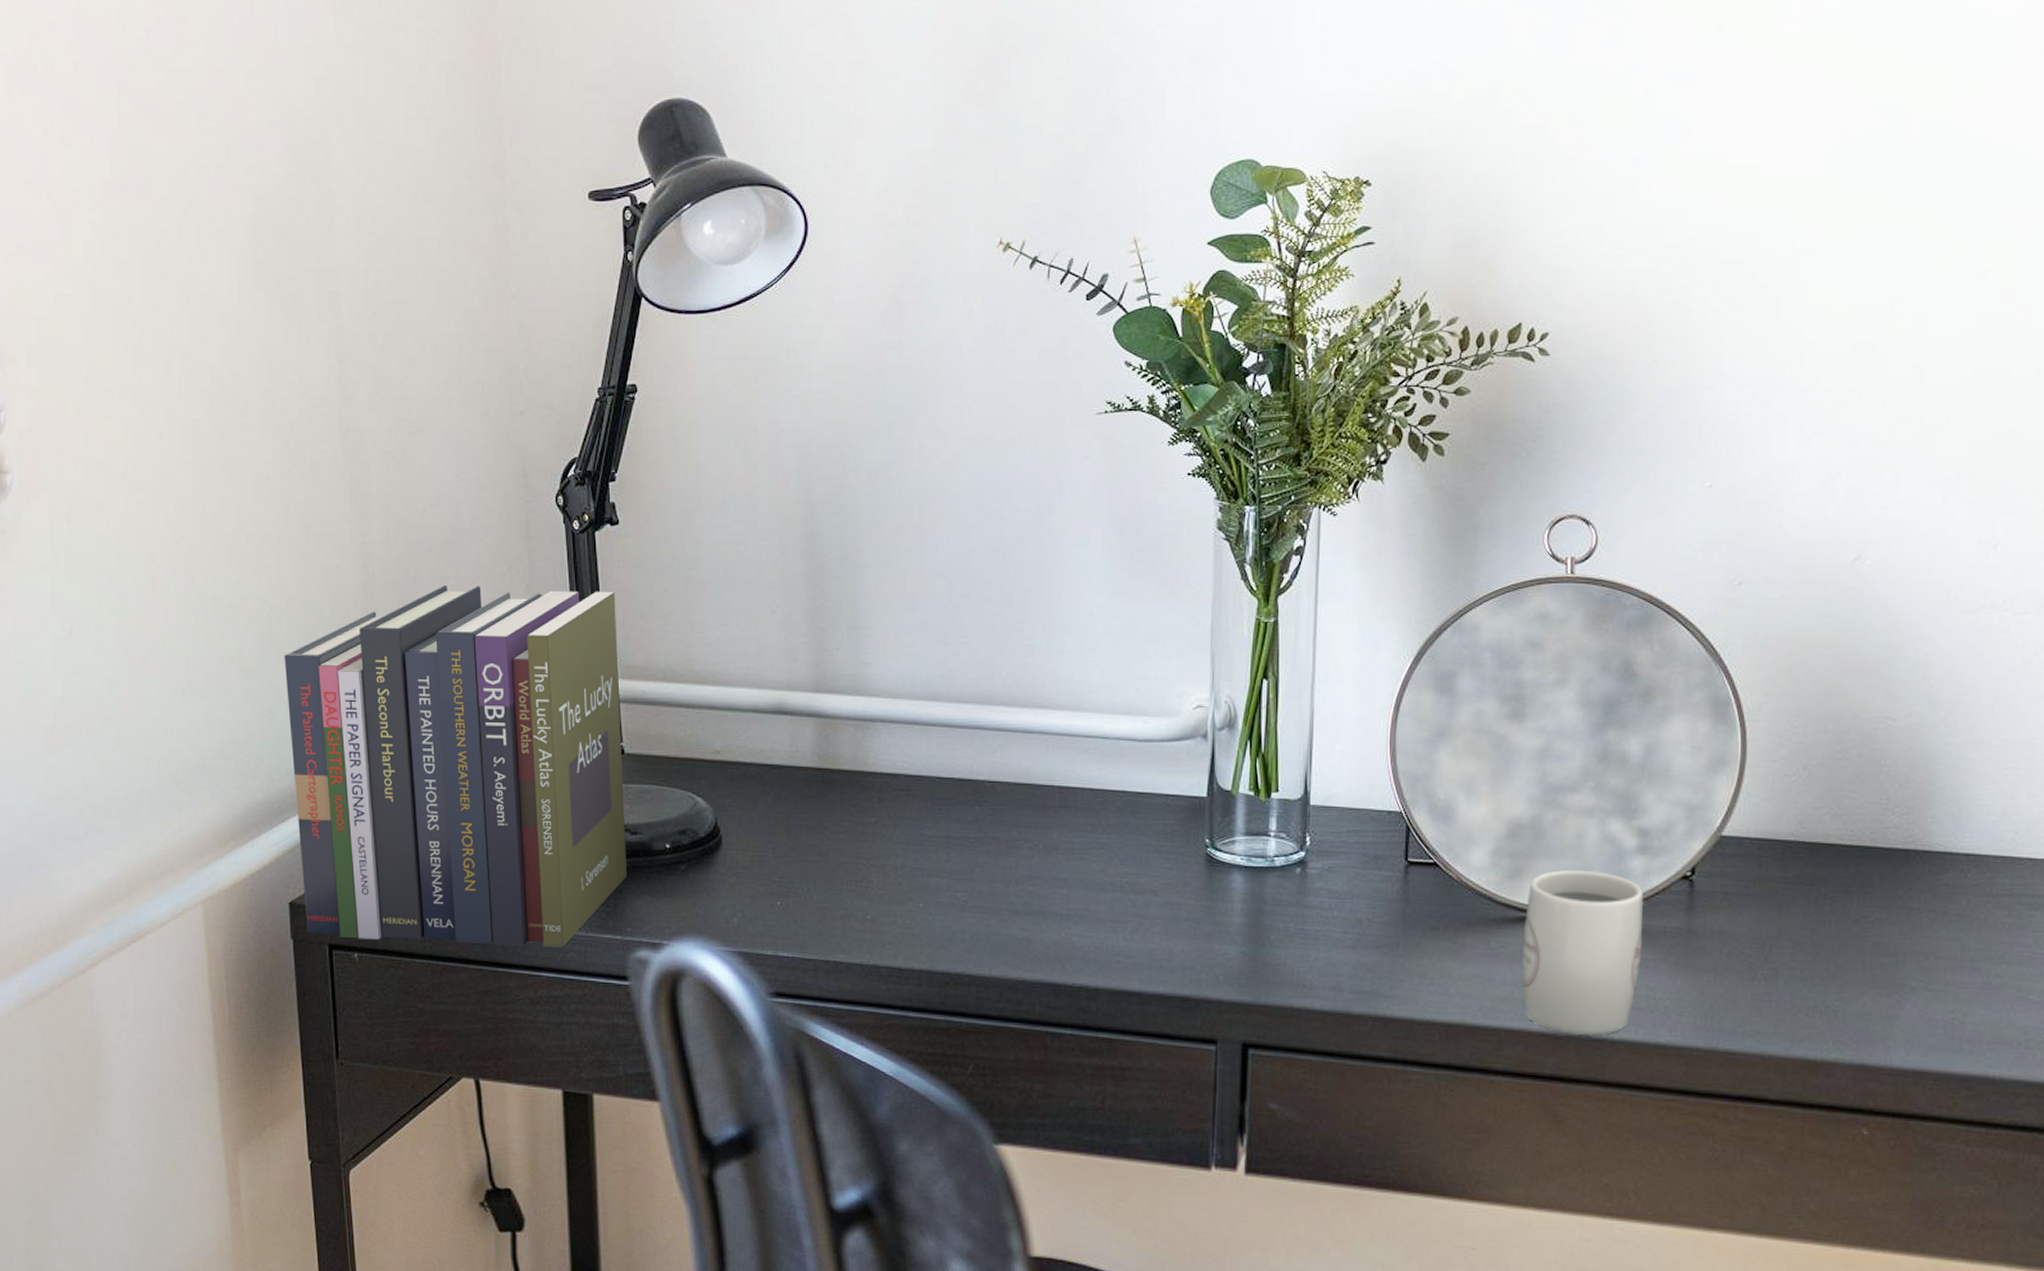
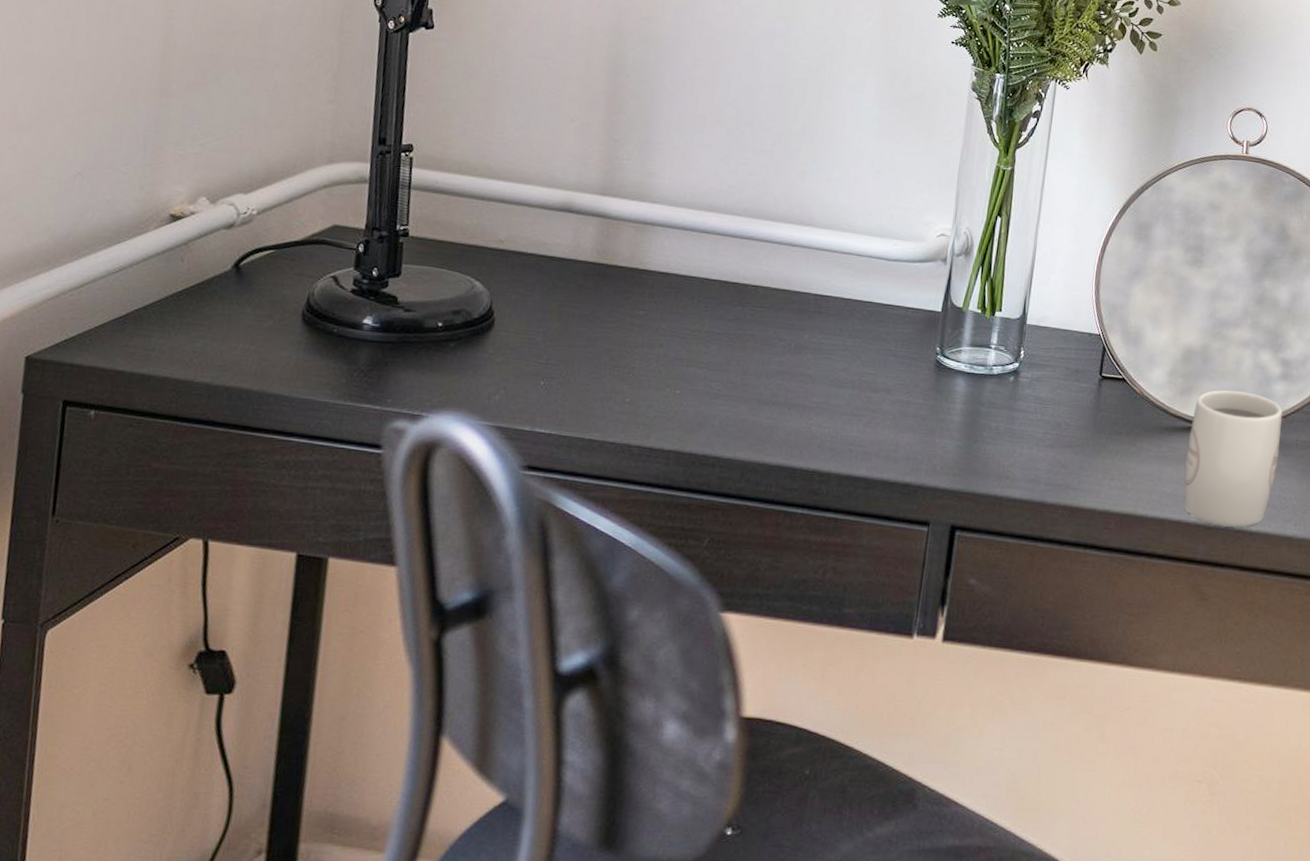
books: present [284,586,626,947] -> none [41,66,421,415]

